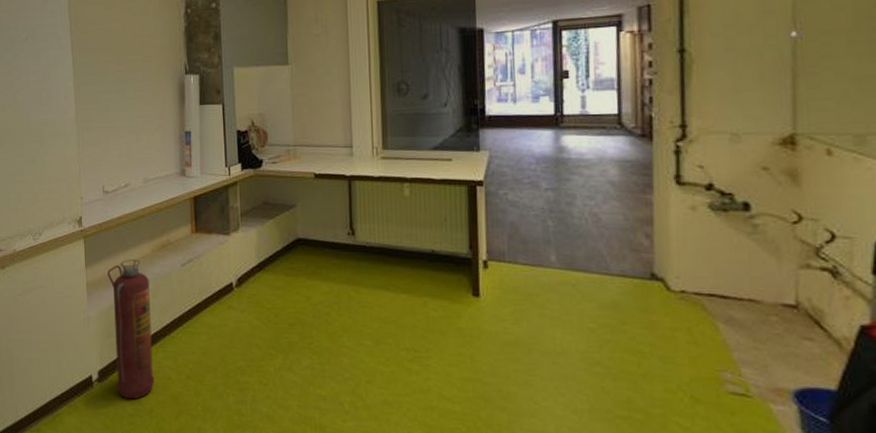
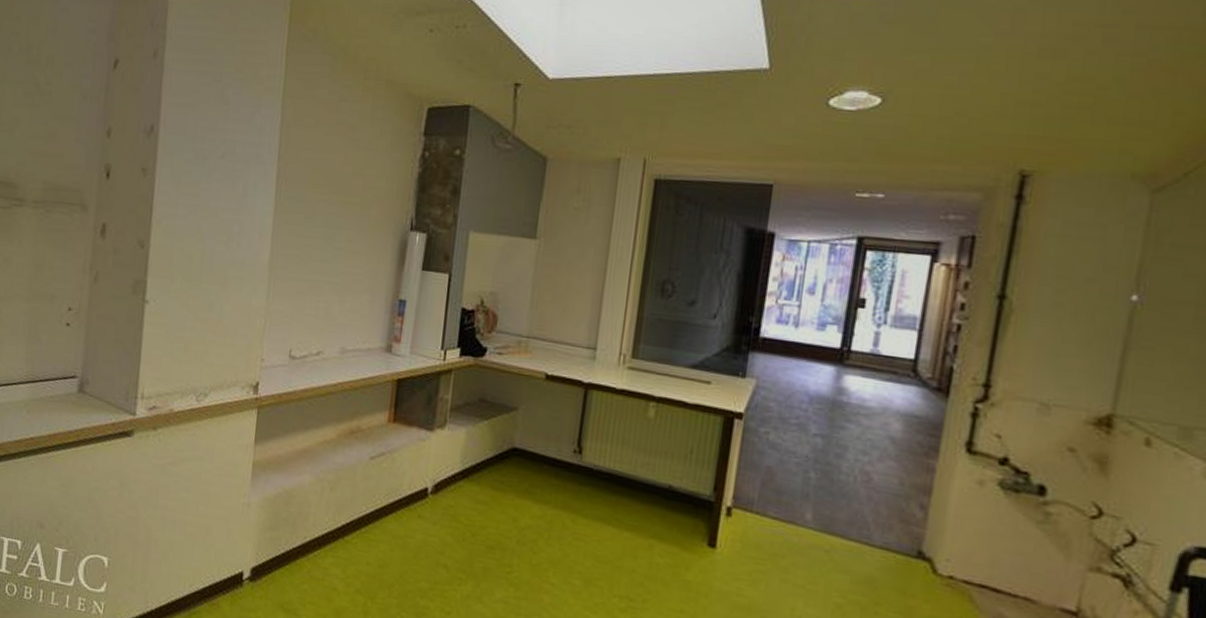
fire extinguisher: present [107,260,155,400] -> none [270,441,329,608]

